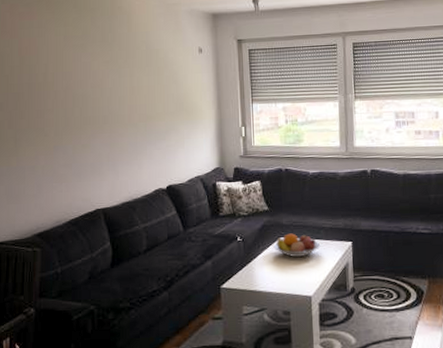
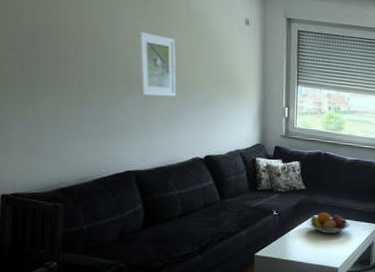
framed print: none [103,75,139,134] -> present [137,31,176,97]

